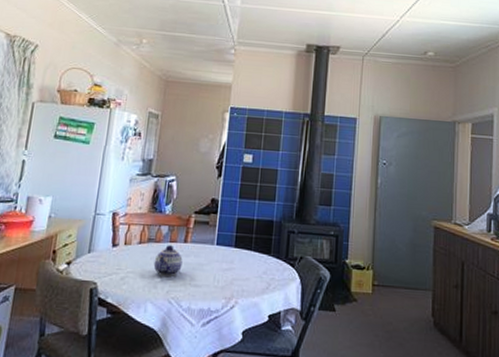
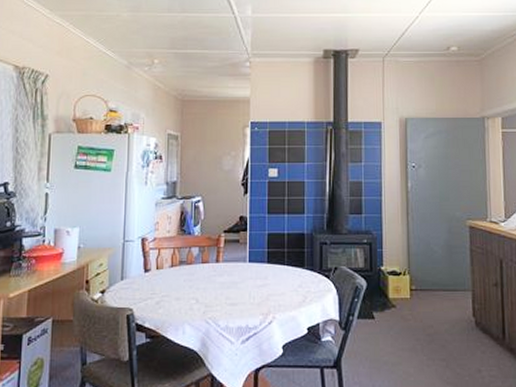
teapot: present [153,245,183,276] -> none [187,266,216,297]

